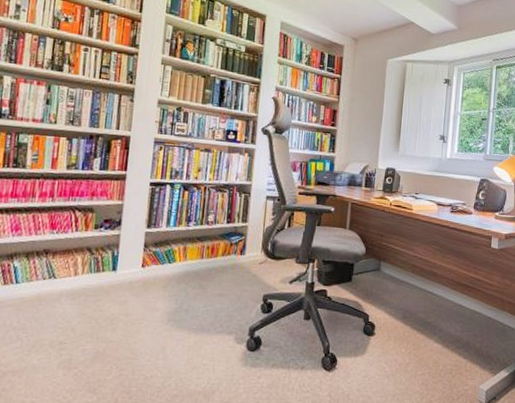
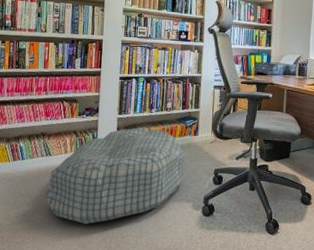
dog bed: none [46,244,229,364] -> present [45,127,186,224]

